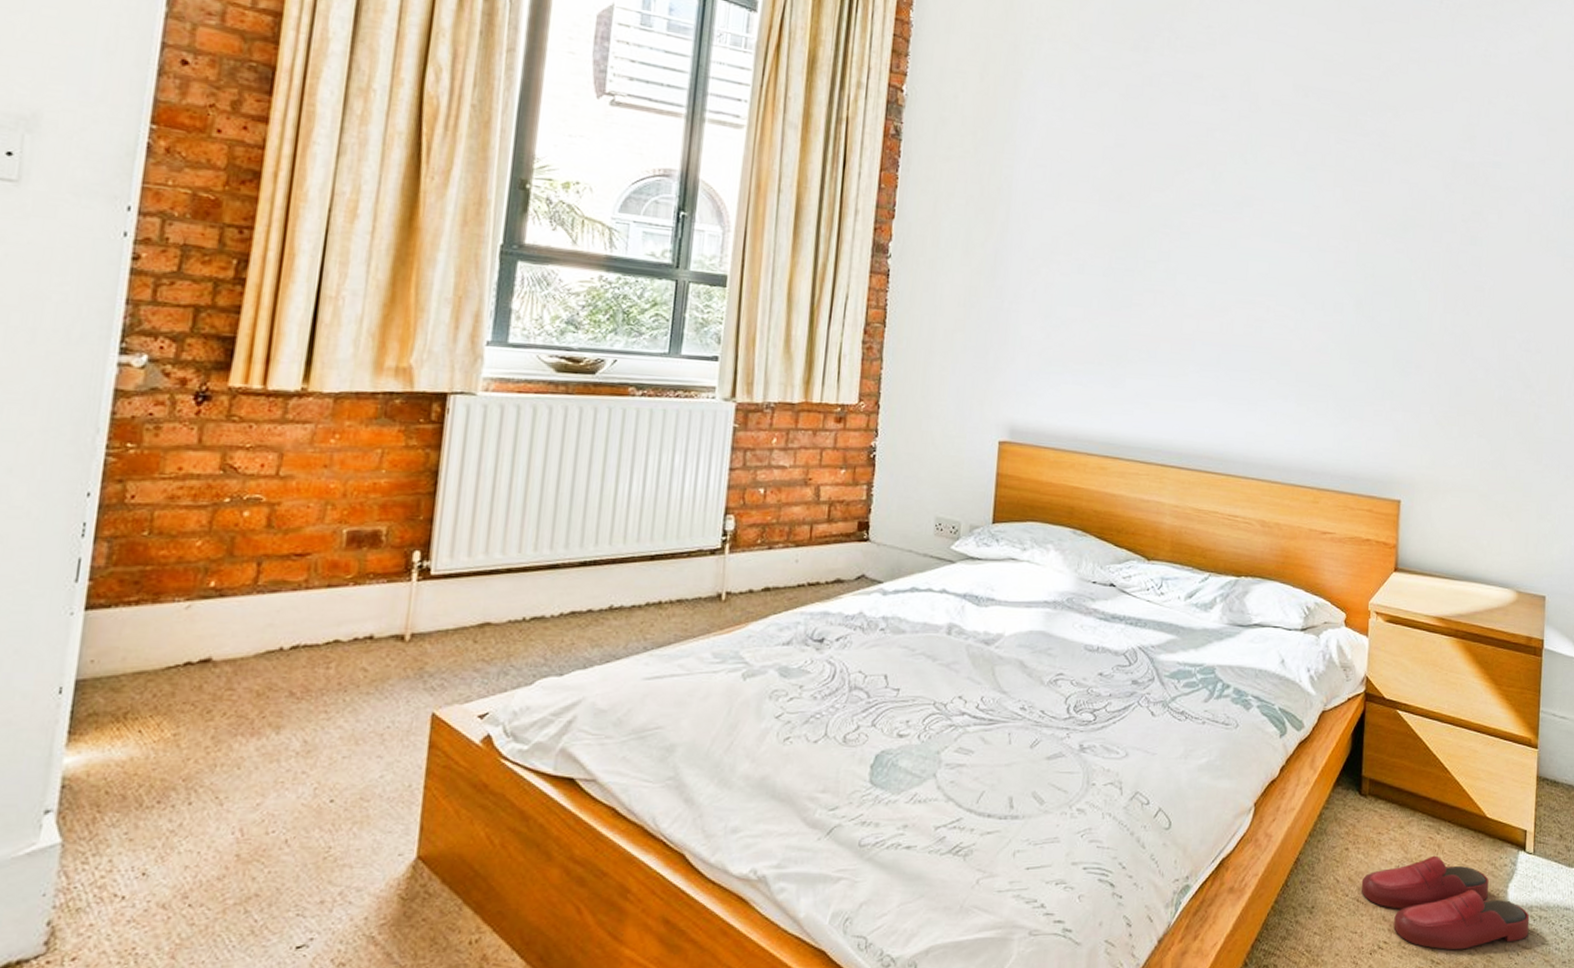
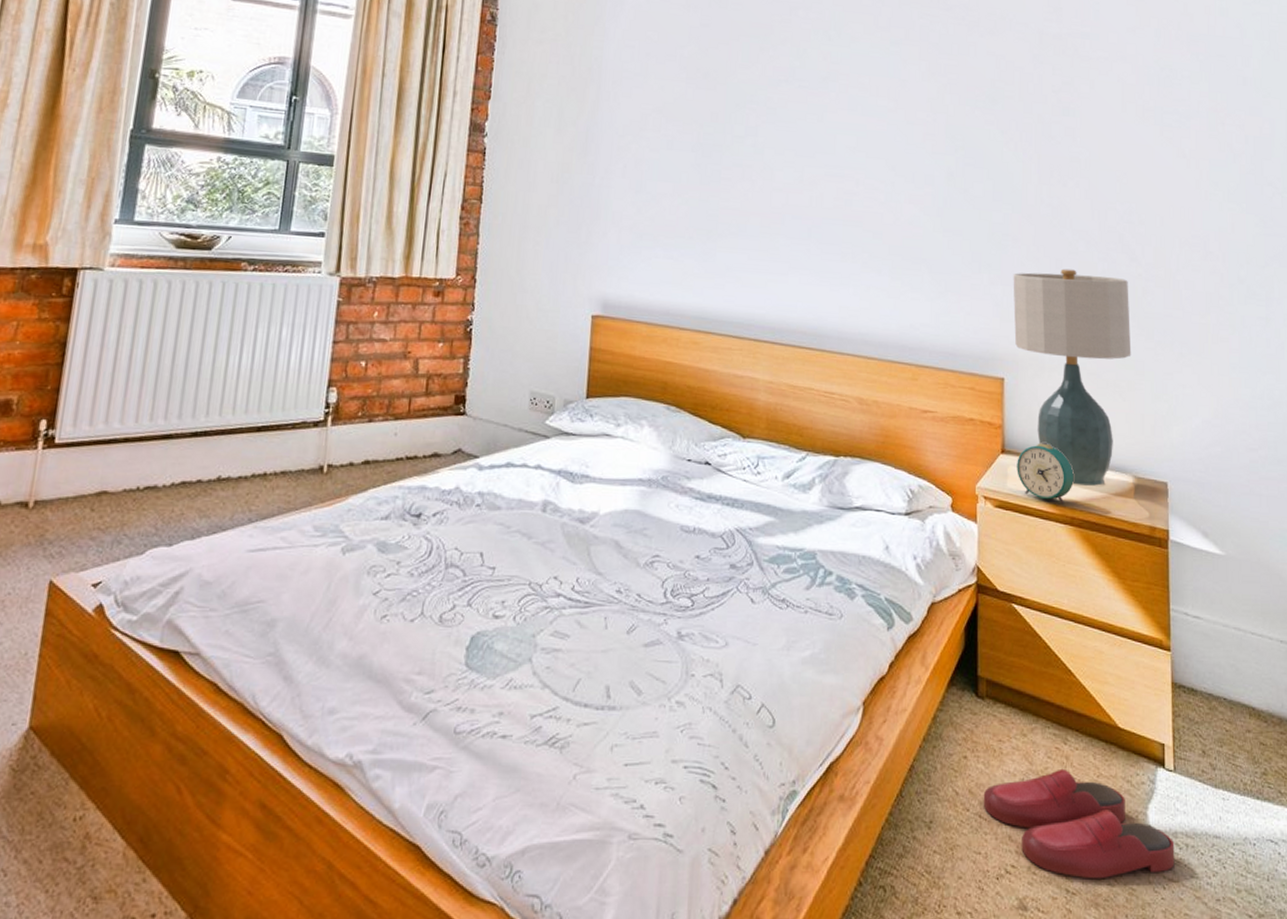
alarm clock: none [1407,561,1461,619] -> present [1017,443,1074,505]
table lamp: none [1412,395,1522,601] -> present [1013,268,1132,487]

